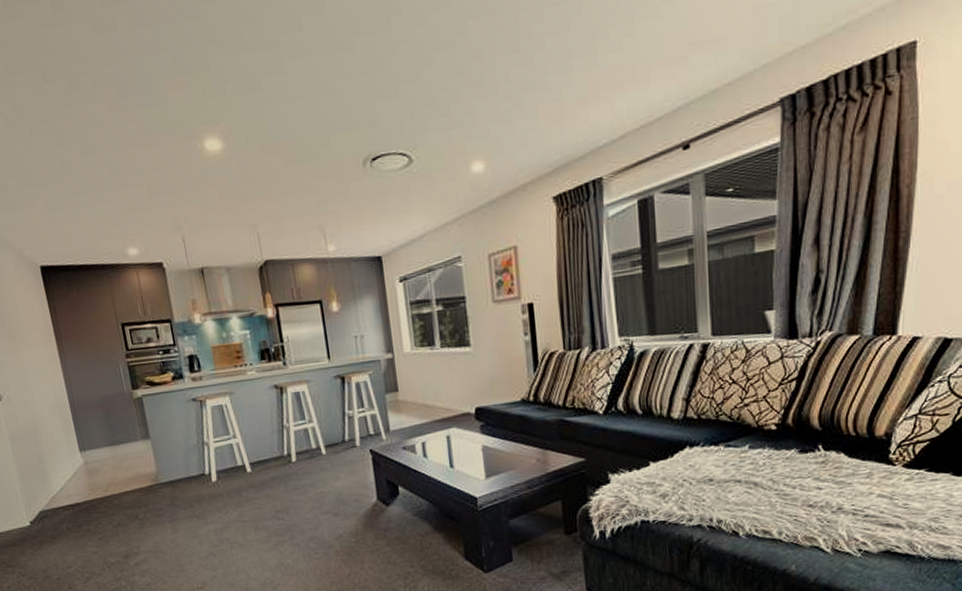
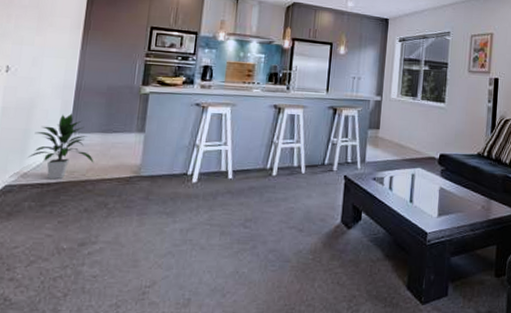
indoor plant: none [47,431,112,500] -> present [27,113,94,180]

